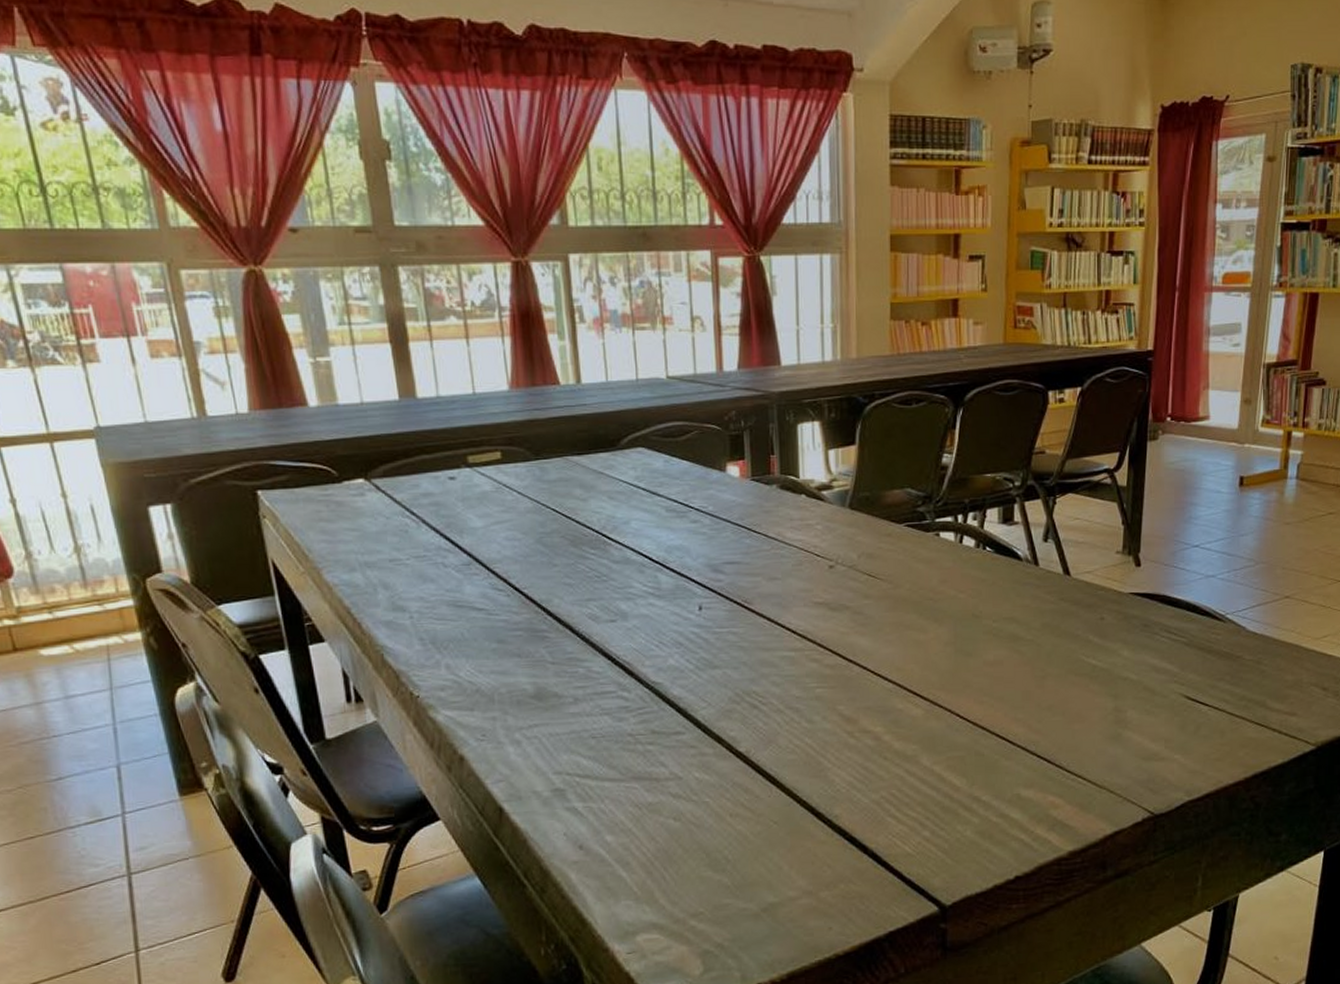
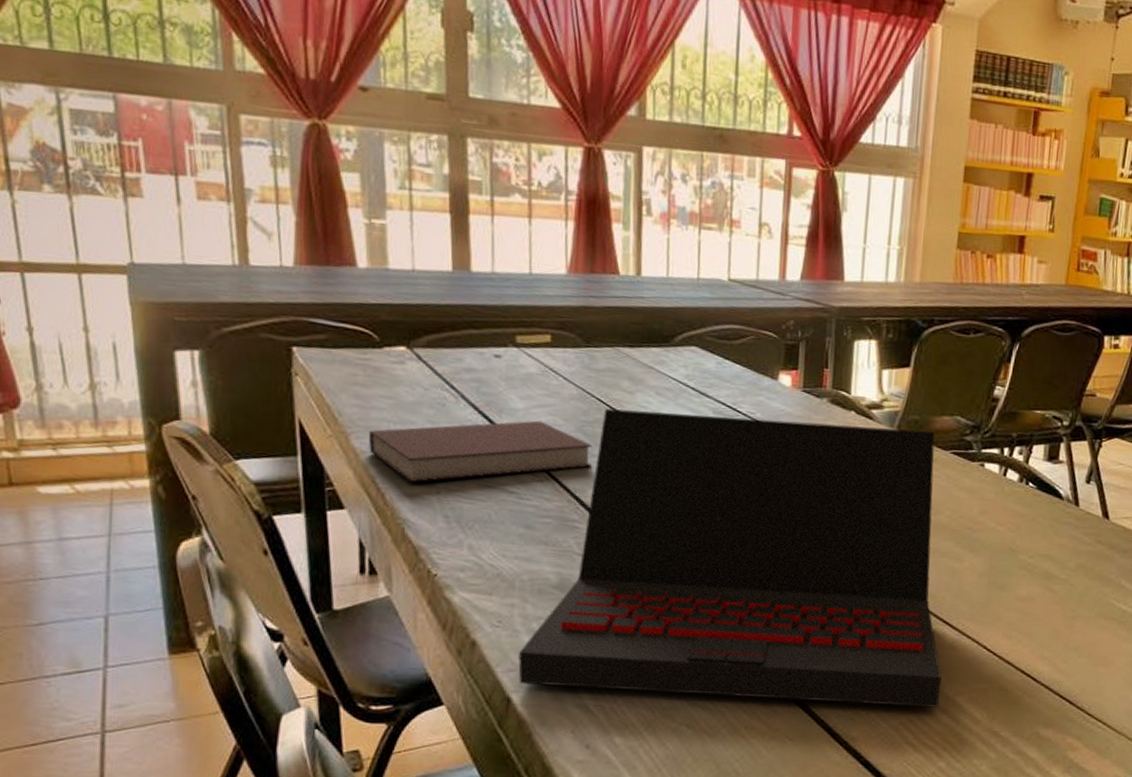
notebook: none [338,537,554,611] -> present [368,420,593,483]
laptop: none [505,506,918,793] -> present [518,408,942,708]

